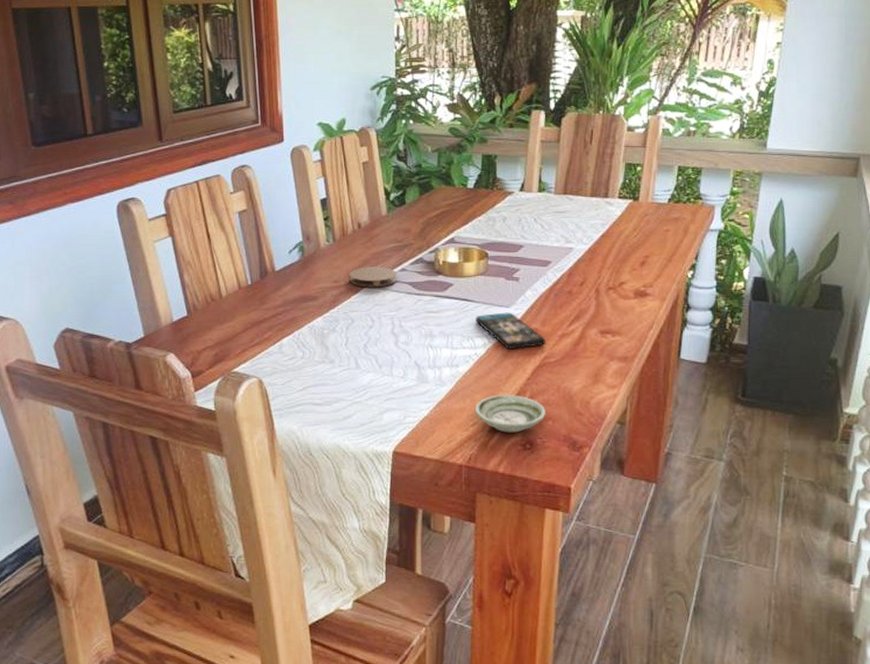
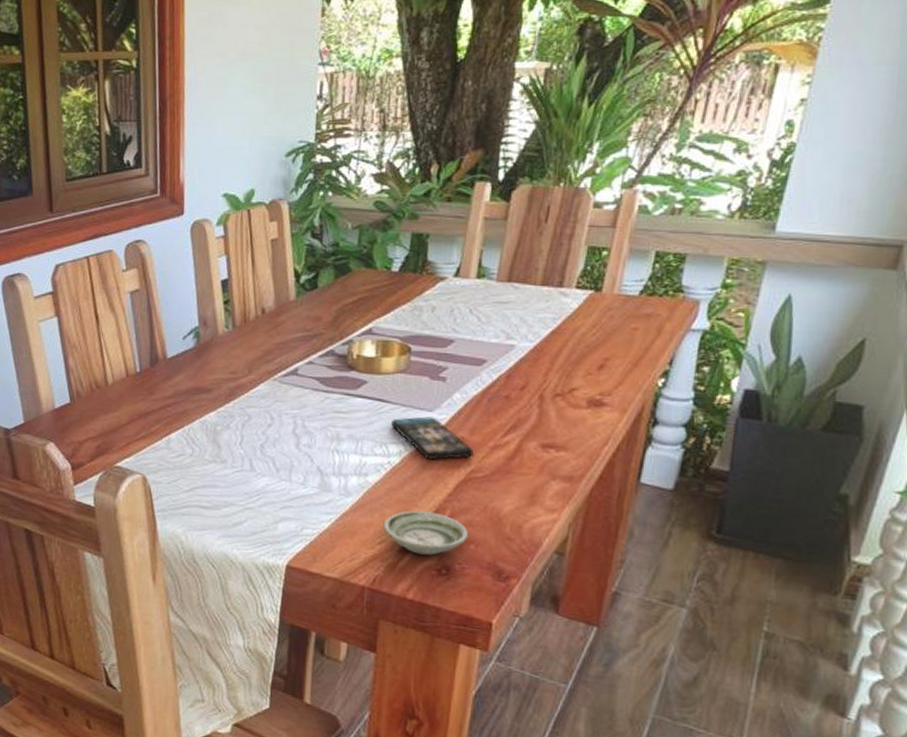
coaster: present [349,267,397,288] -> none [248,357,303,382]

